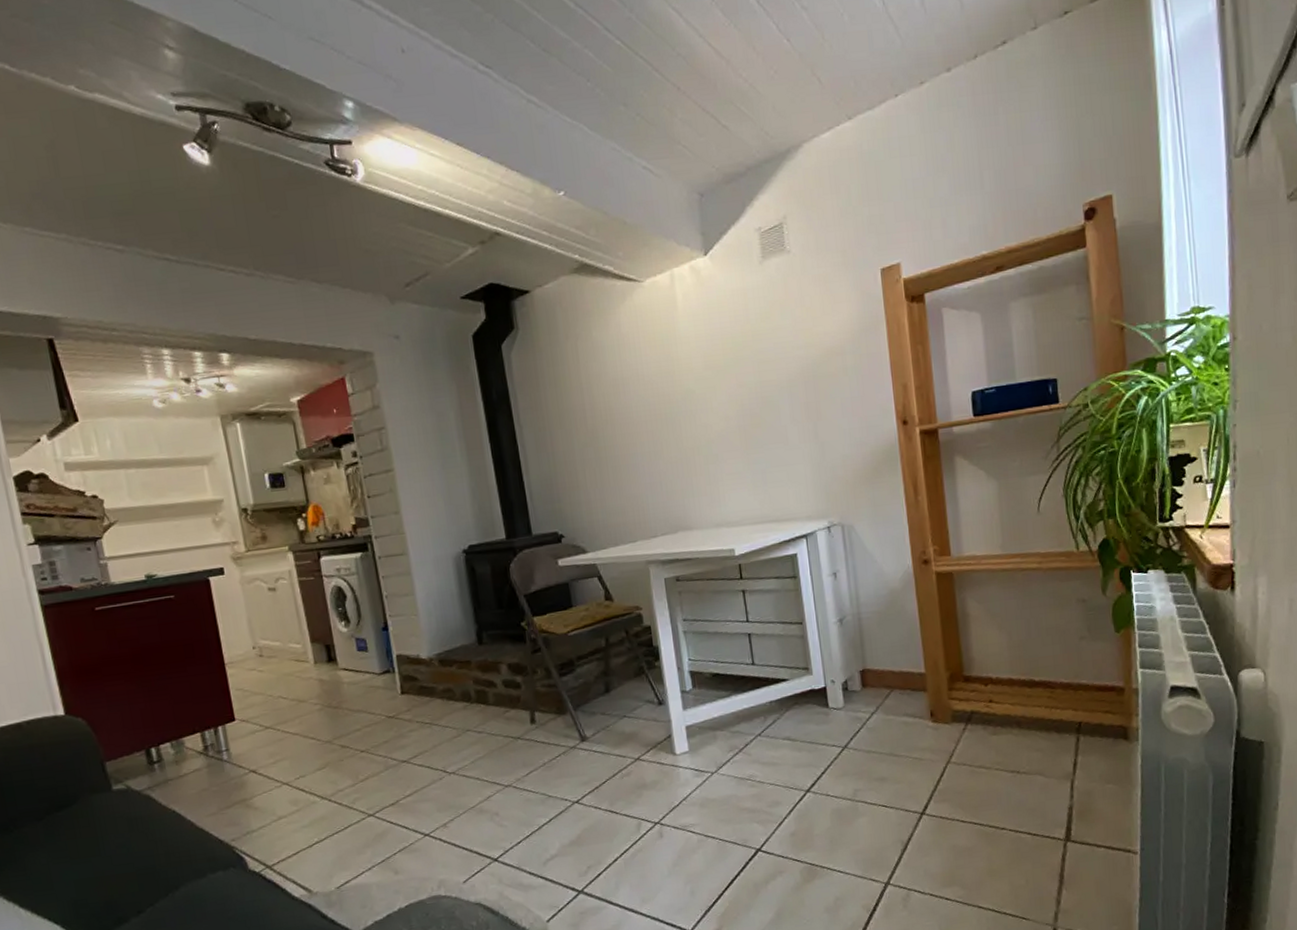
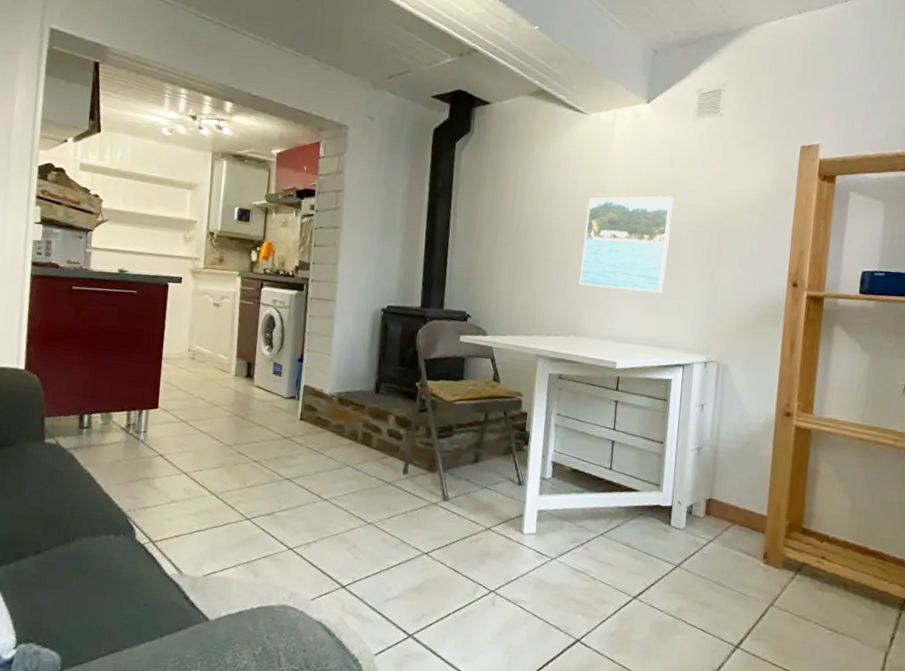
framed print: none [664,354,767,474] -> present [579,195,674,293]

